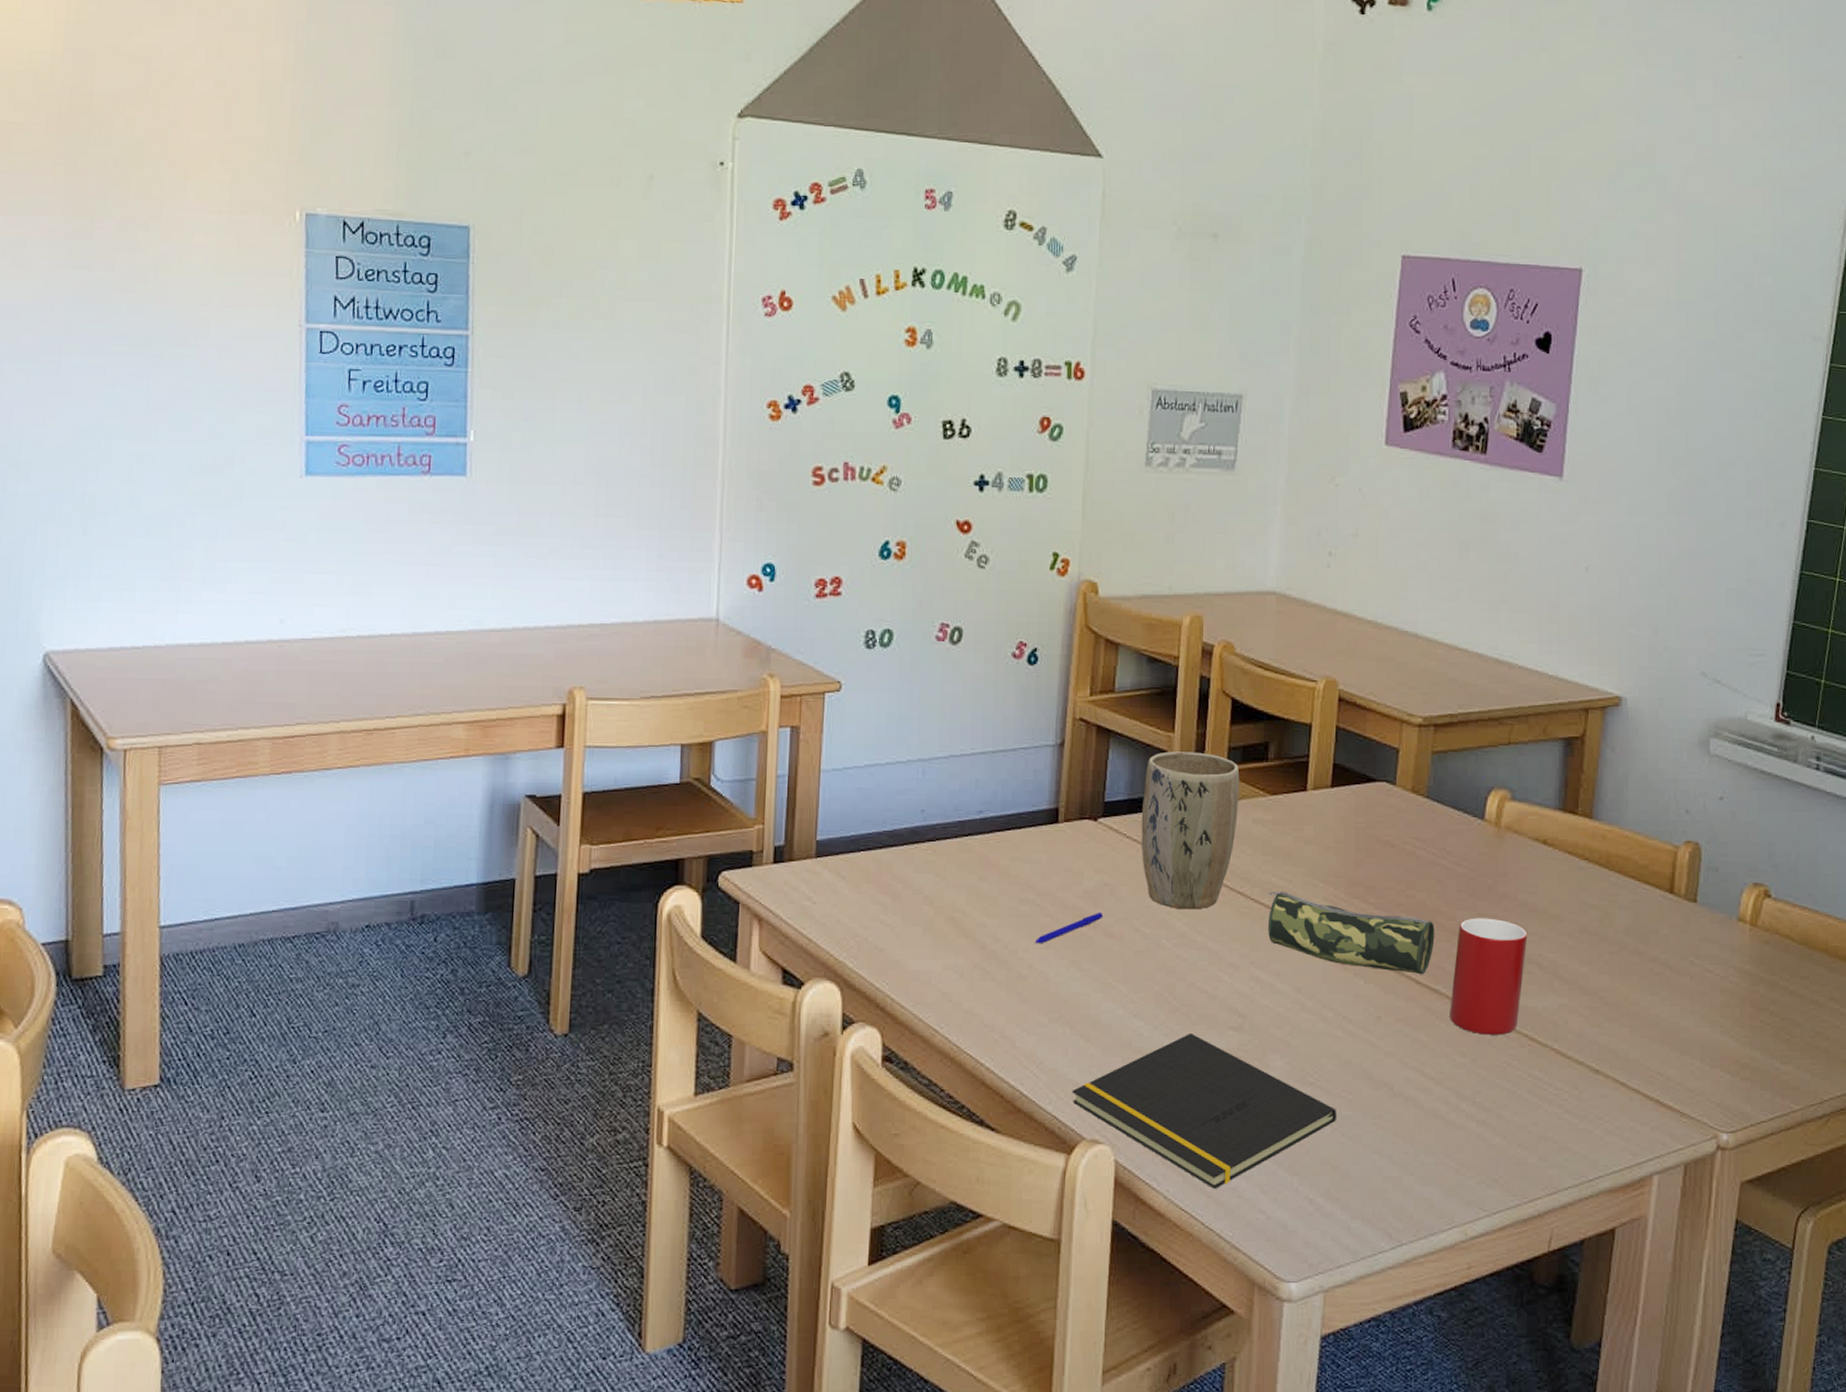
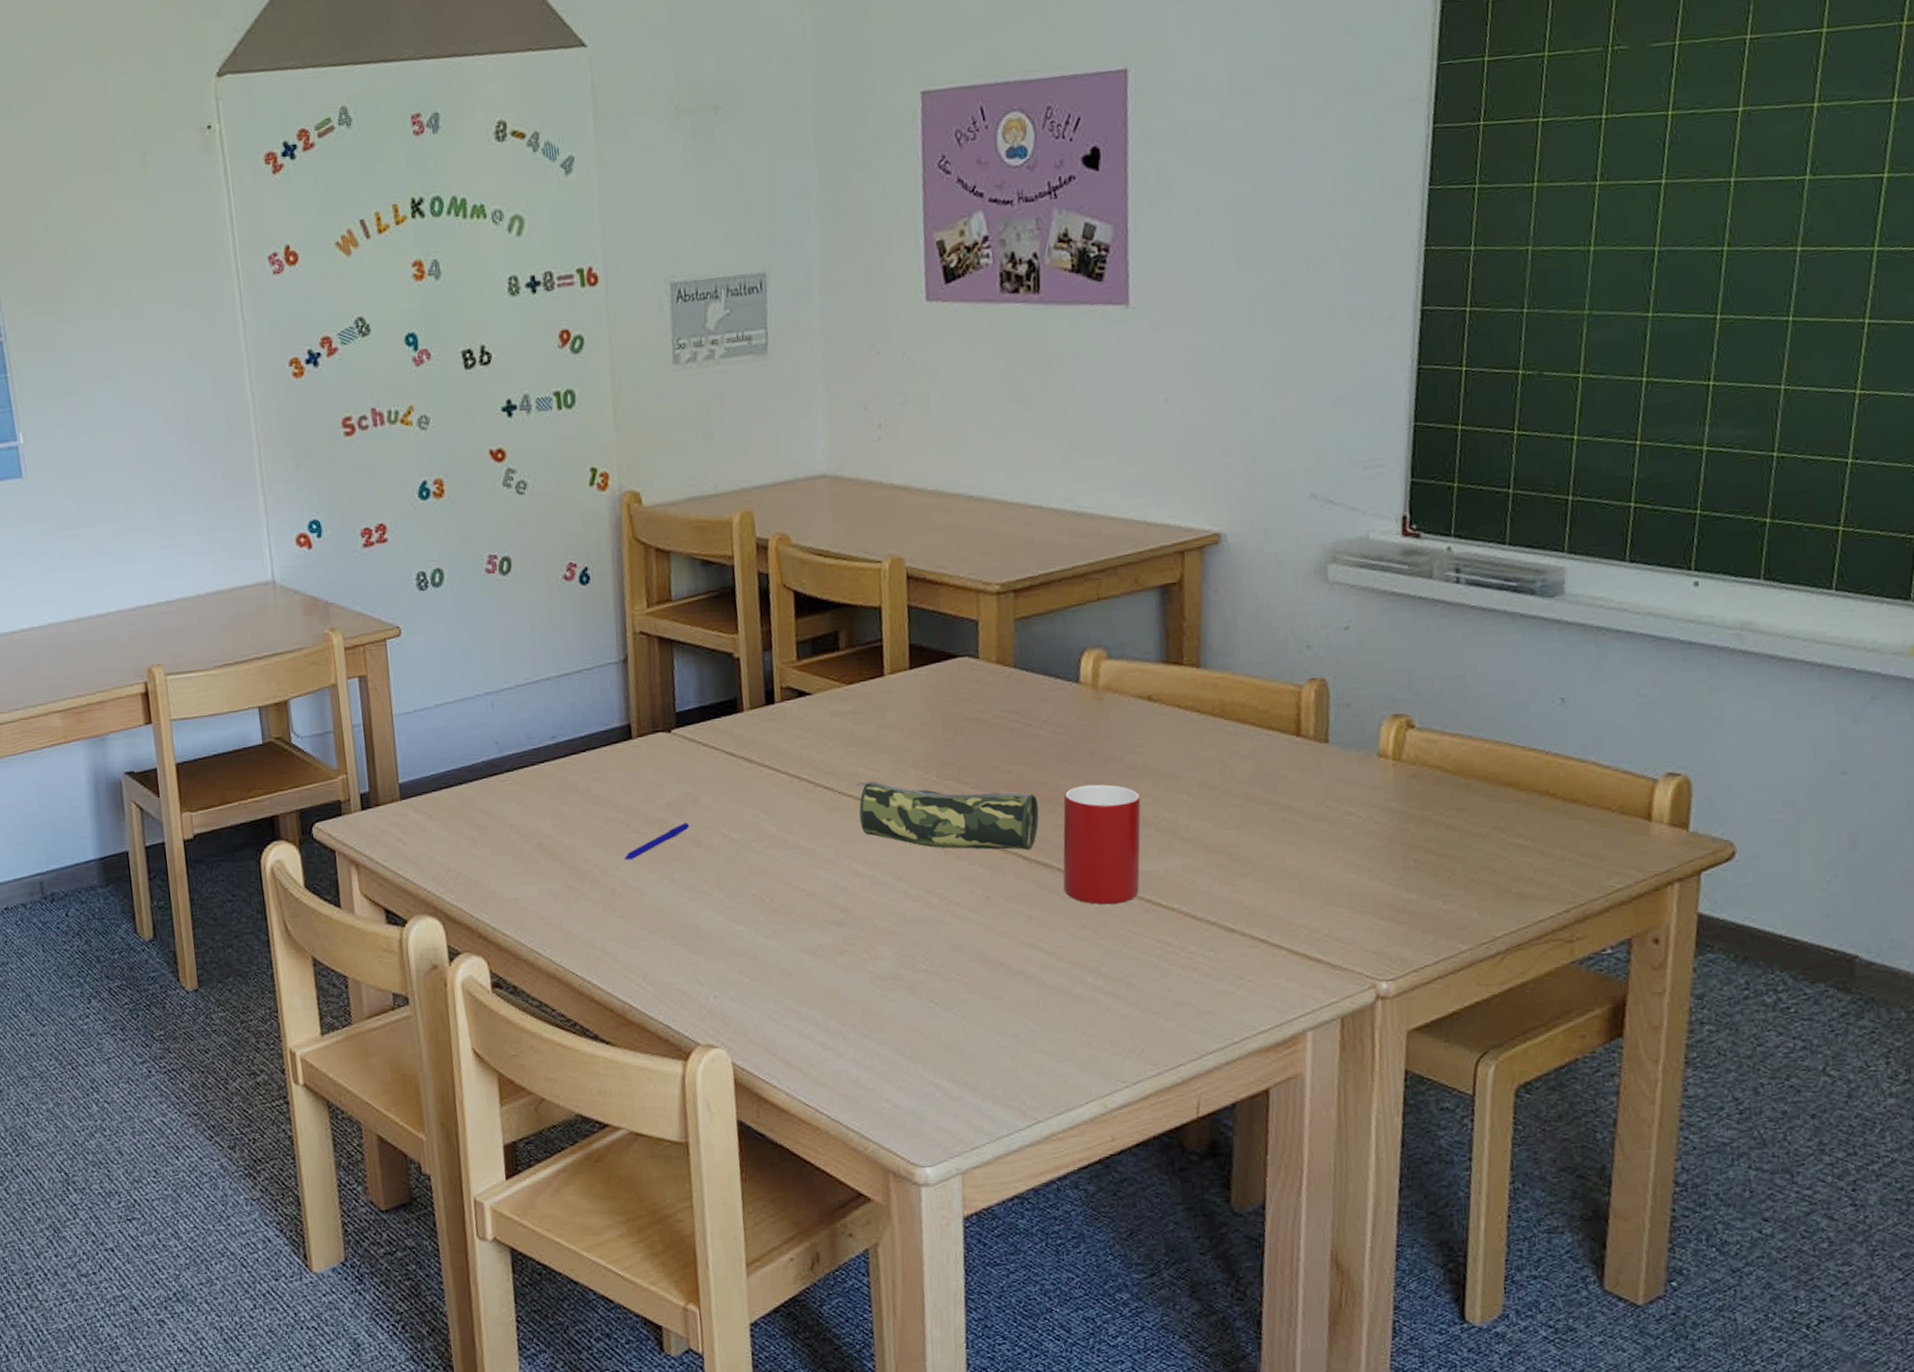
notepad: present [1072,1034,1337,1189] -> none [680,932,956,1082]
plant pot: present [1141,751,1240,910] -> none [714,650,815,811]

